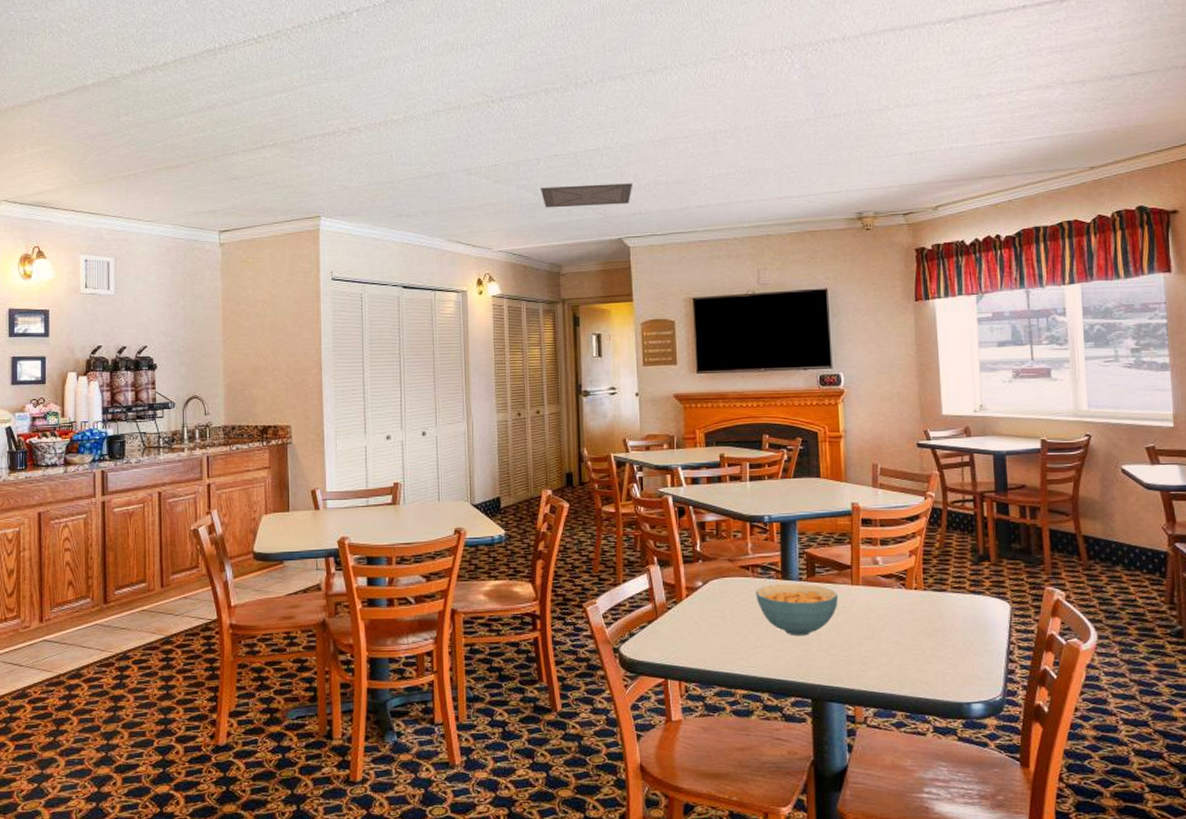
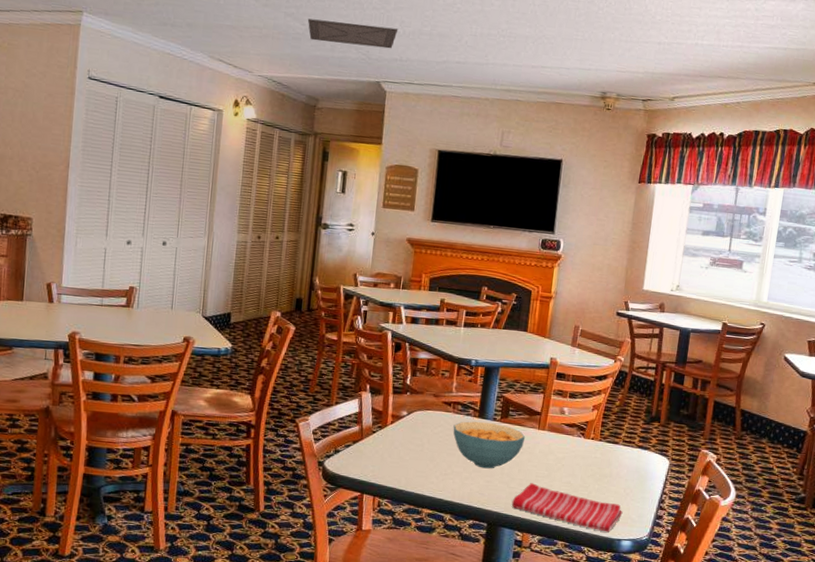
dish towel: none [835,647,967,696] -> present [511,483,623,532]

